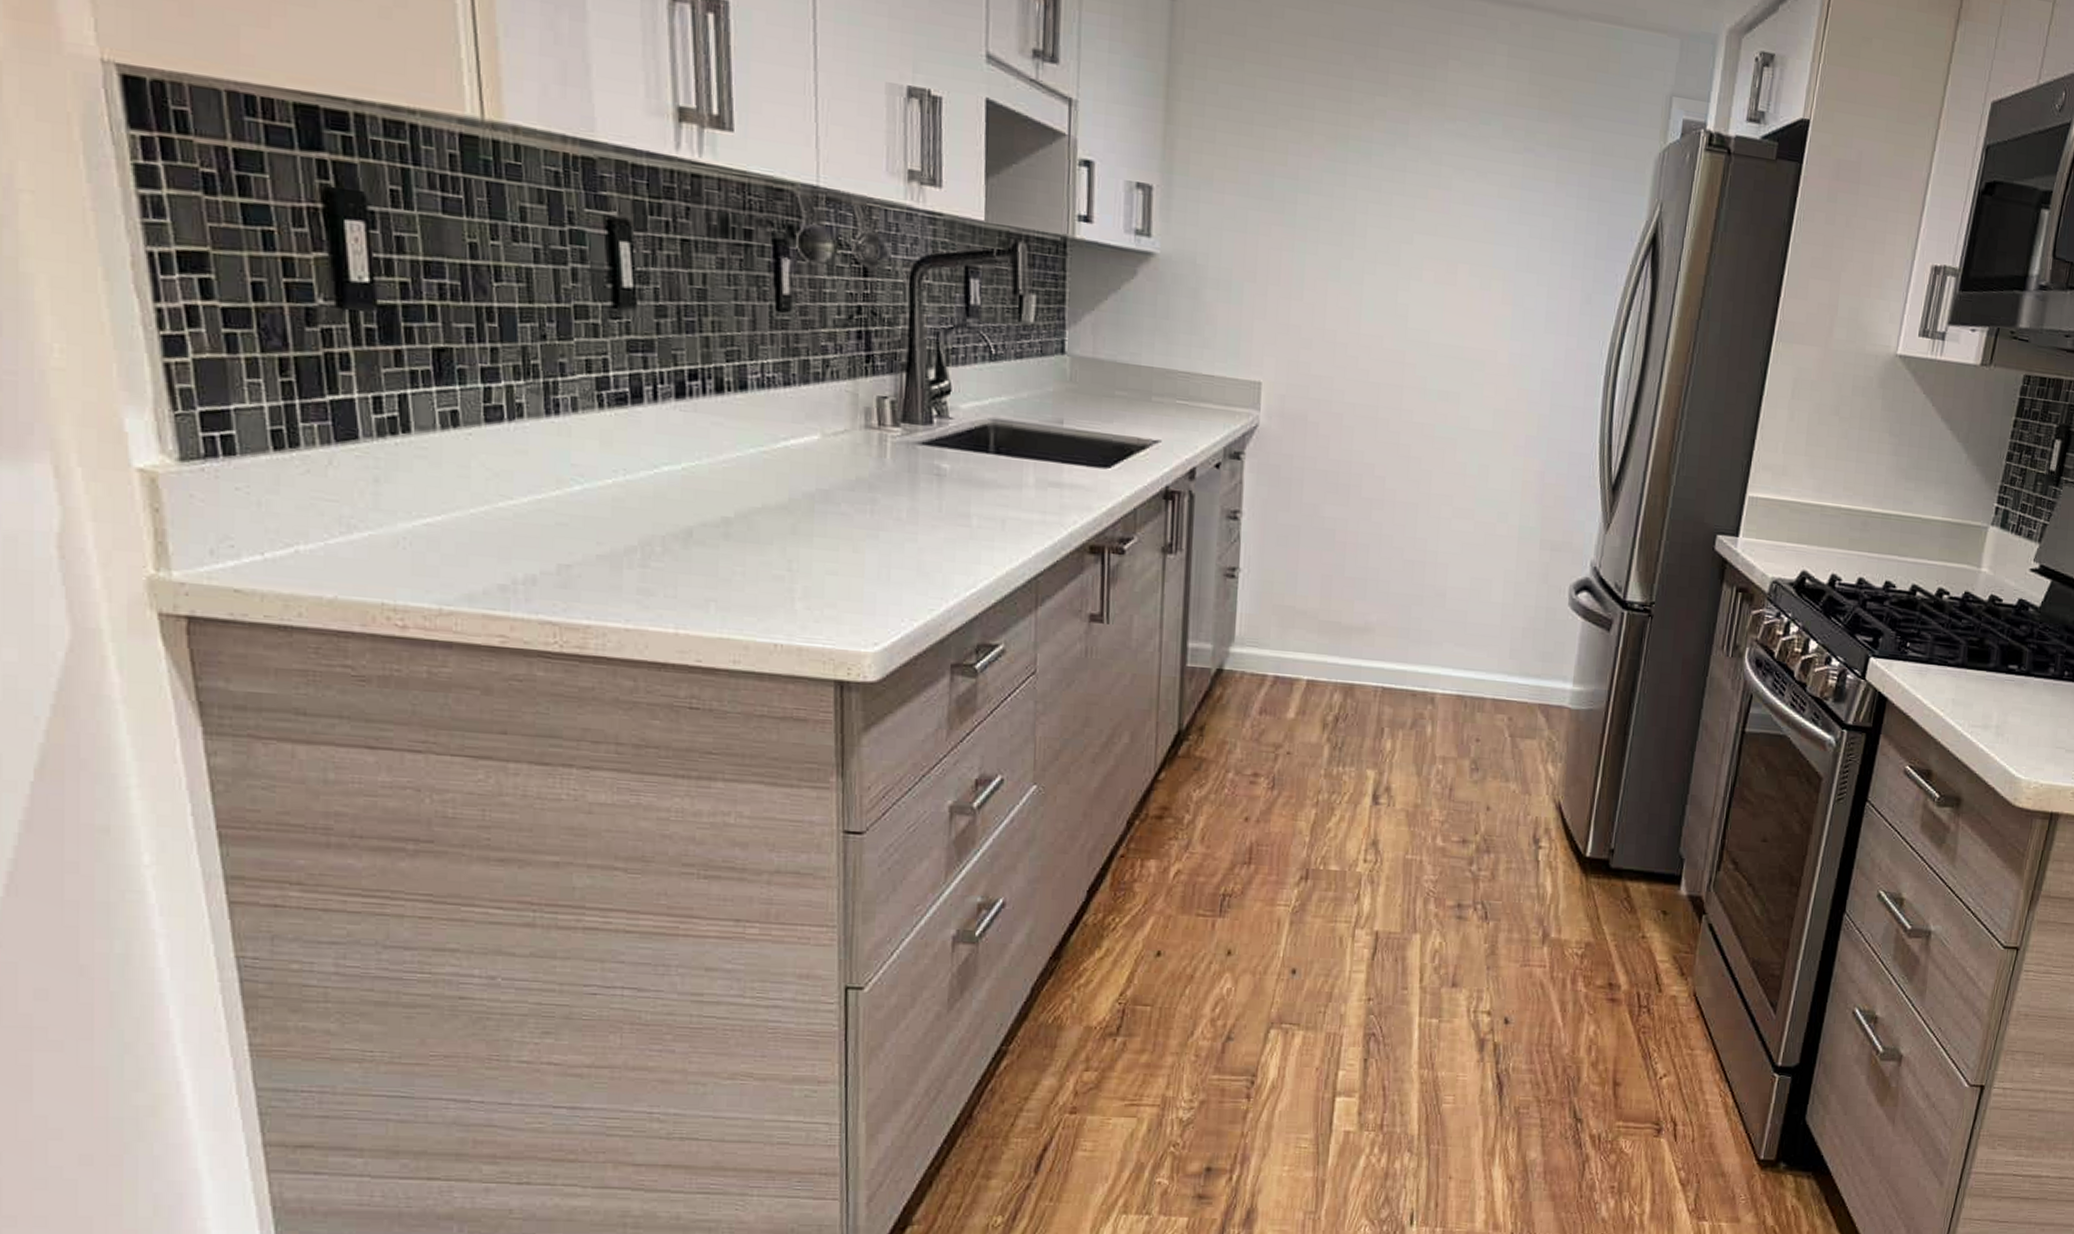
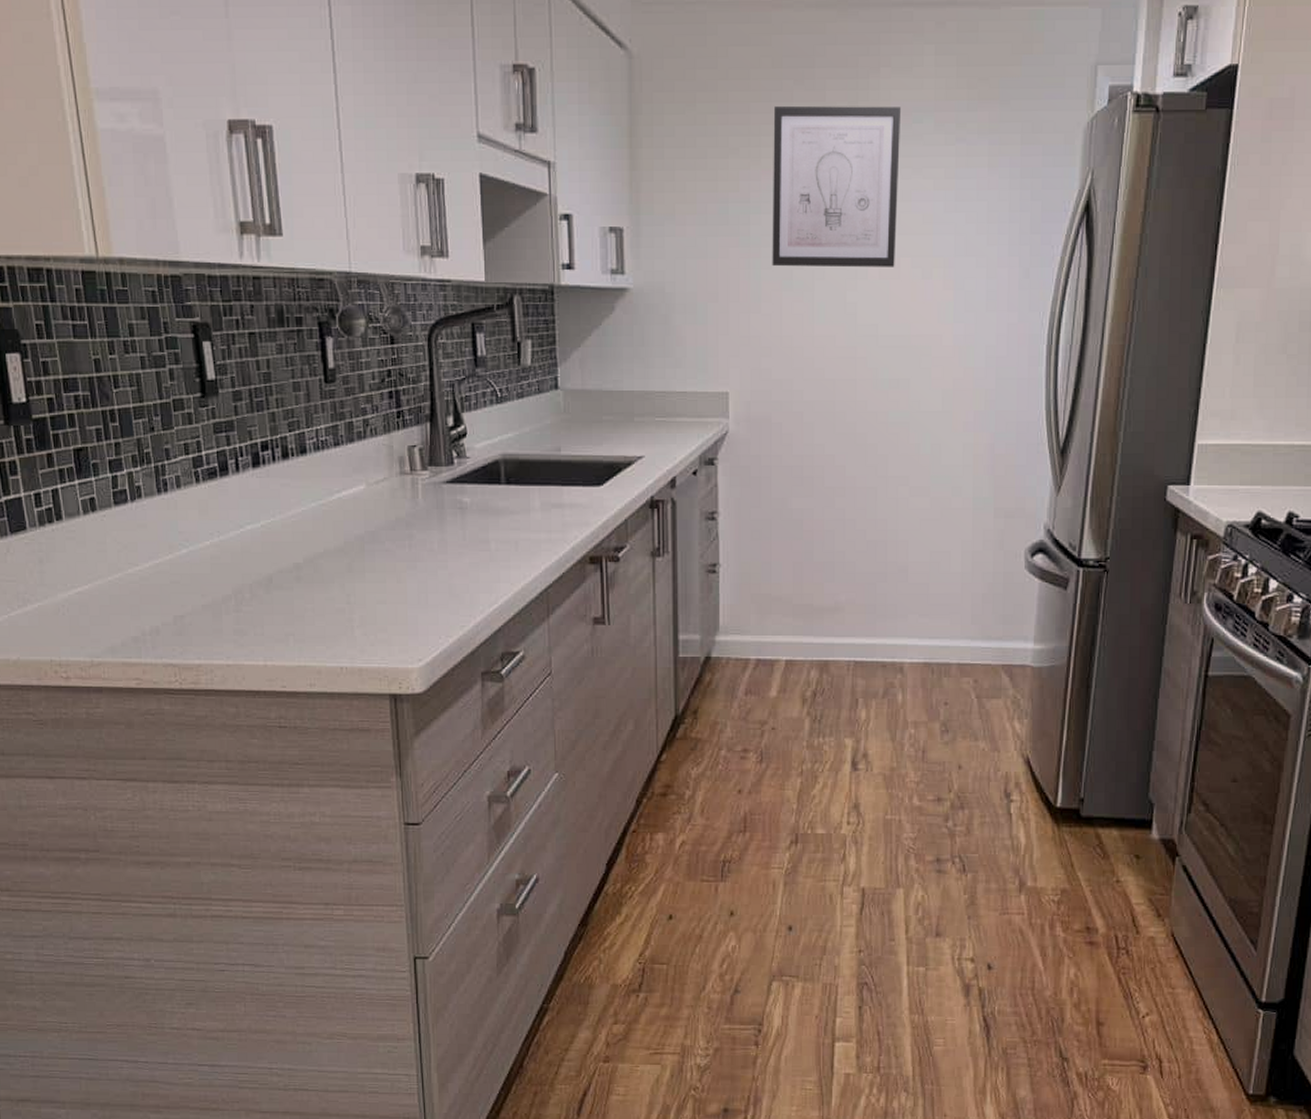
wall art: none [1318,80,1469,273] -> present [772,105,902,268]

